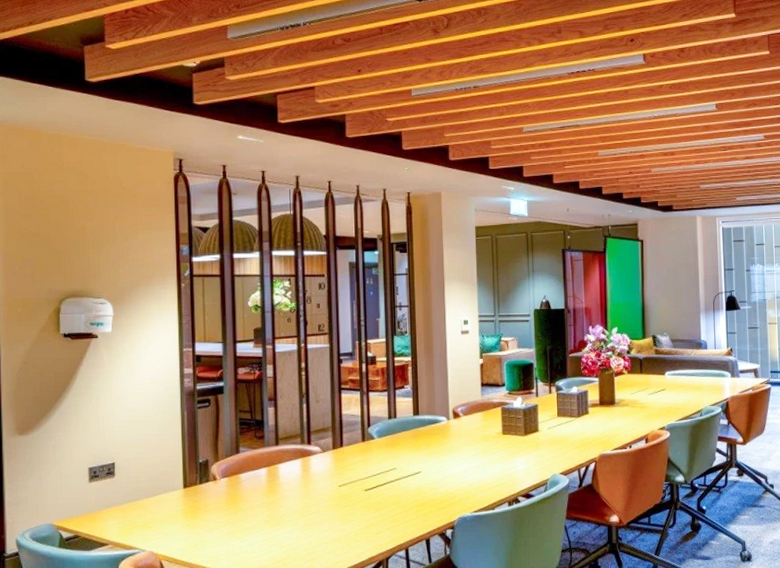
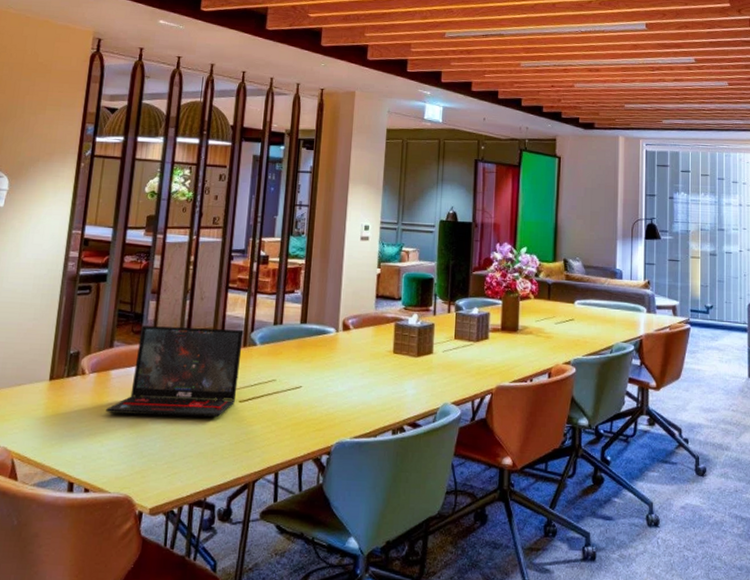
laptop: none [241,427,362,512] -> present [106,326,244,418]

